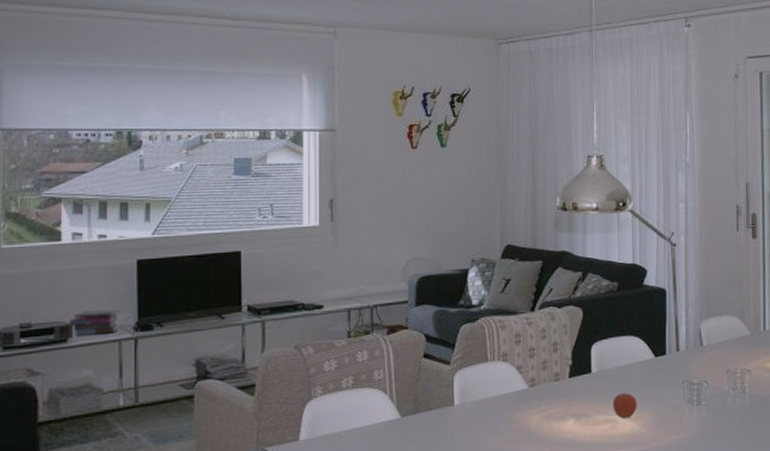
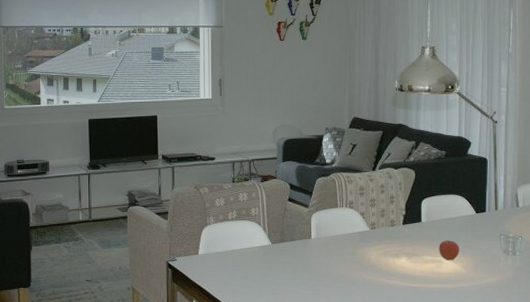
books: present [69,309,120,336] -> none [47,153,79,170]

